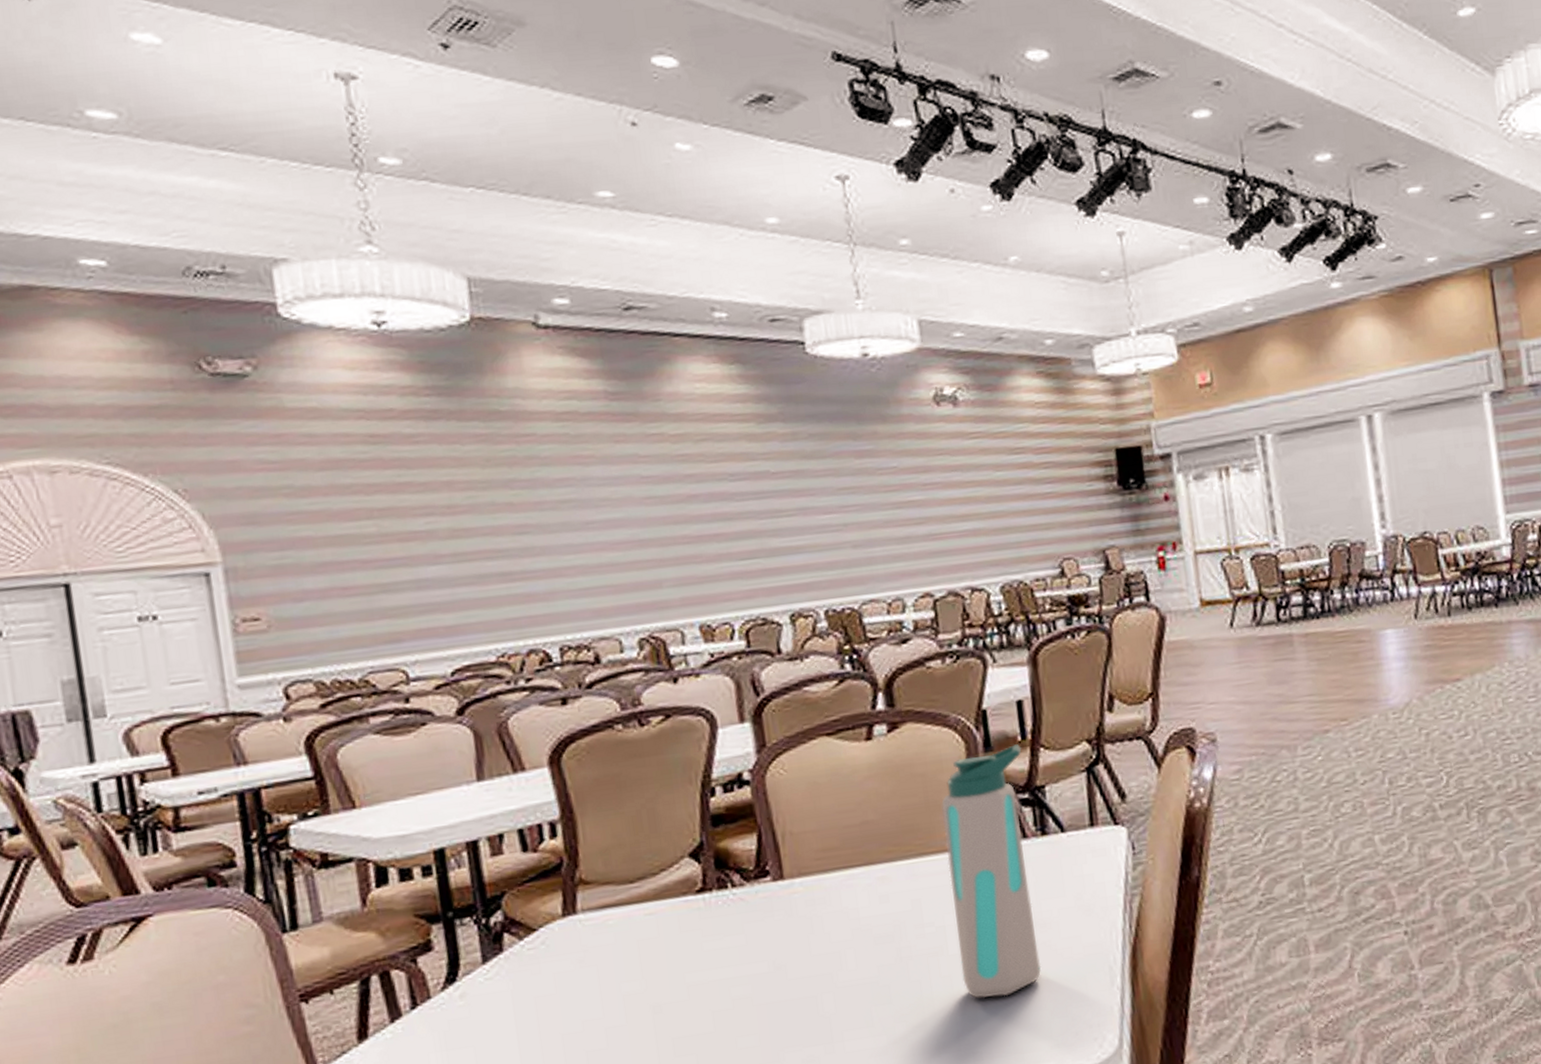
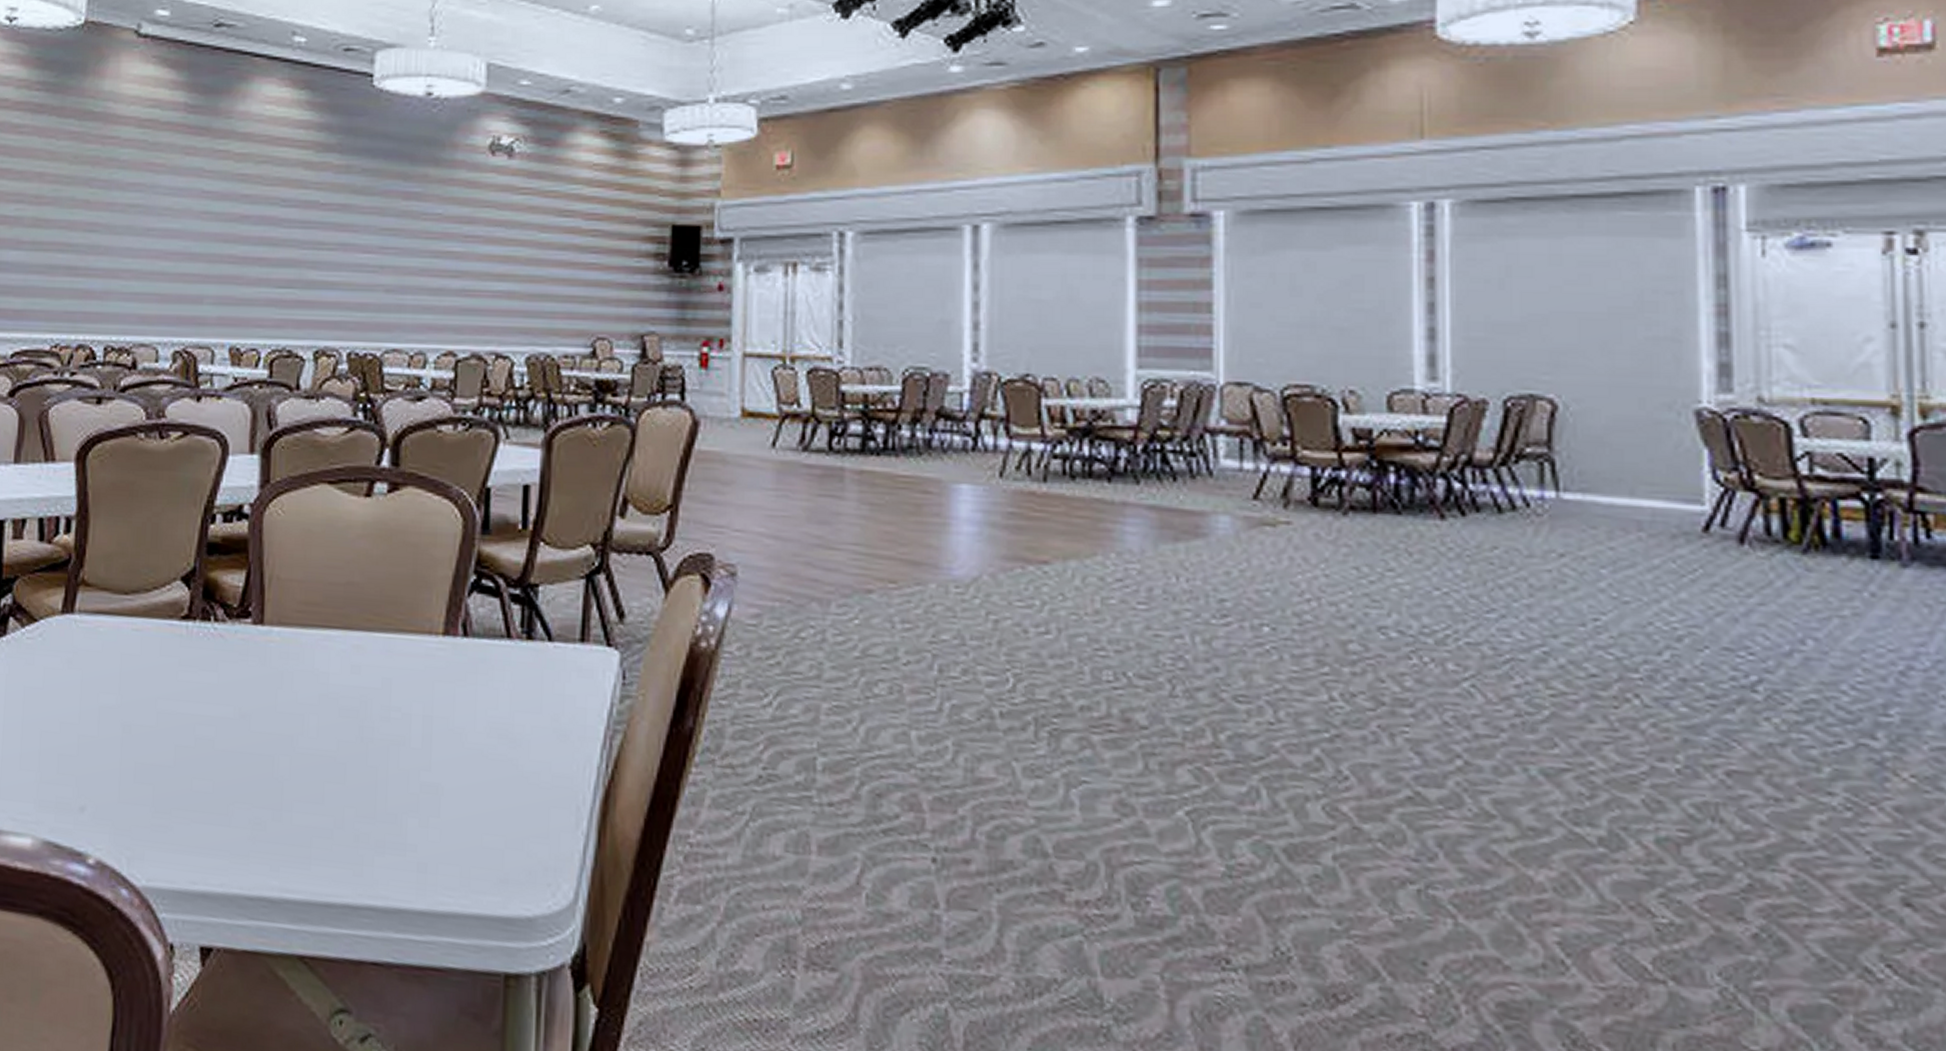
water bottle: present [941,744,1042,999] -> none [420,532,521,810]

